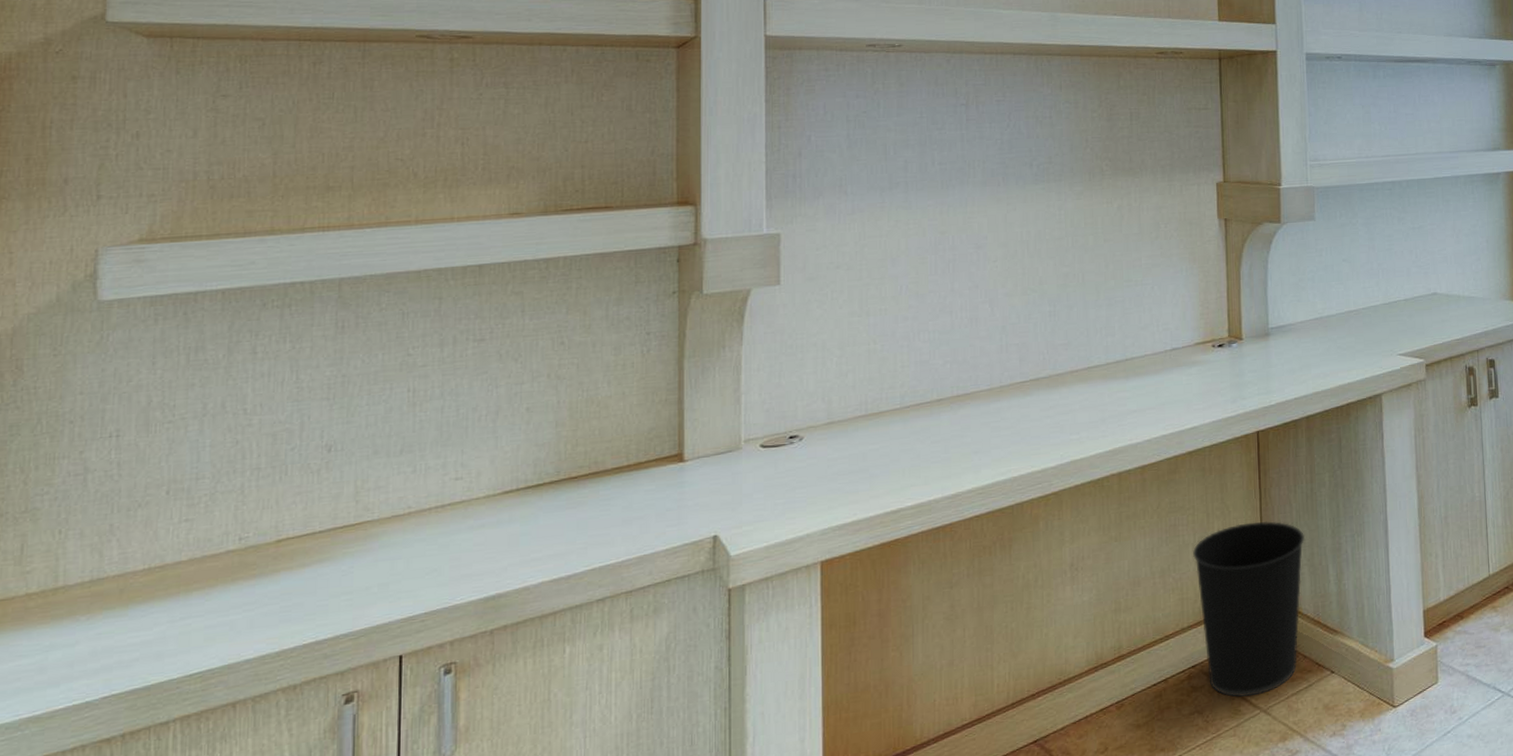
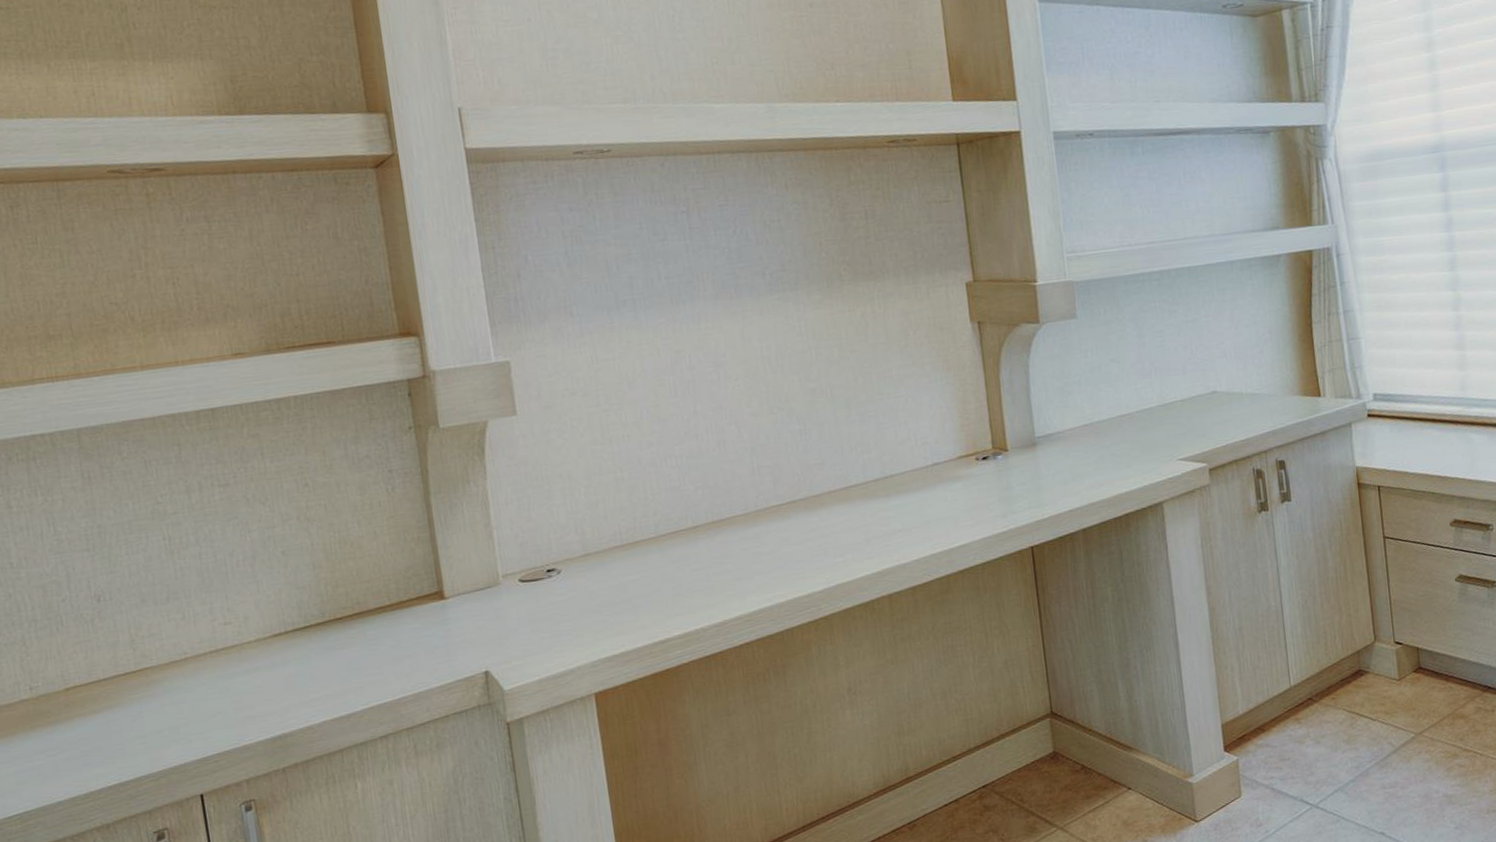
wastebasket: present [1193,521,1304,698] -> none [974,639,1092,816]

